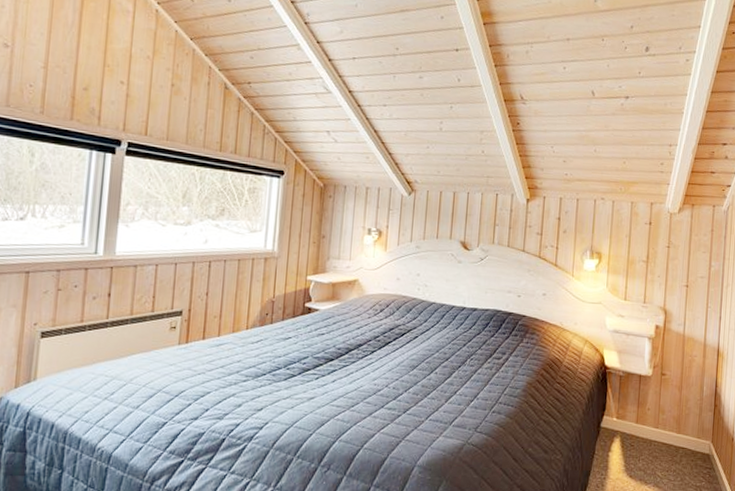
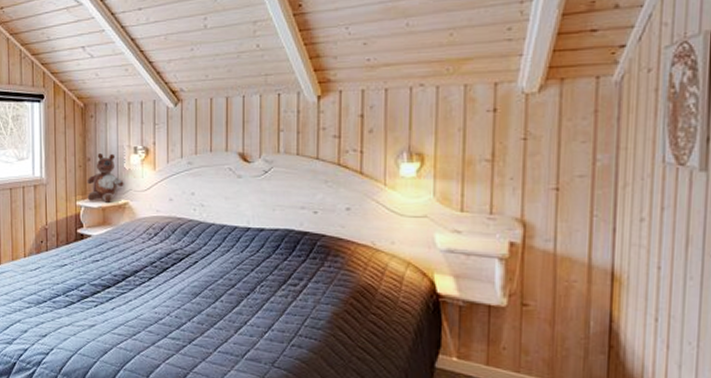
stuffed bear: none [318,232,356,279] -> present [87,153,124,203]

